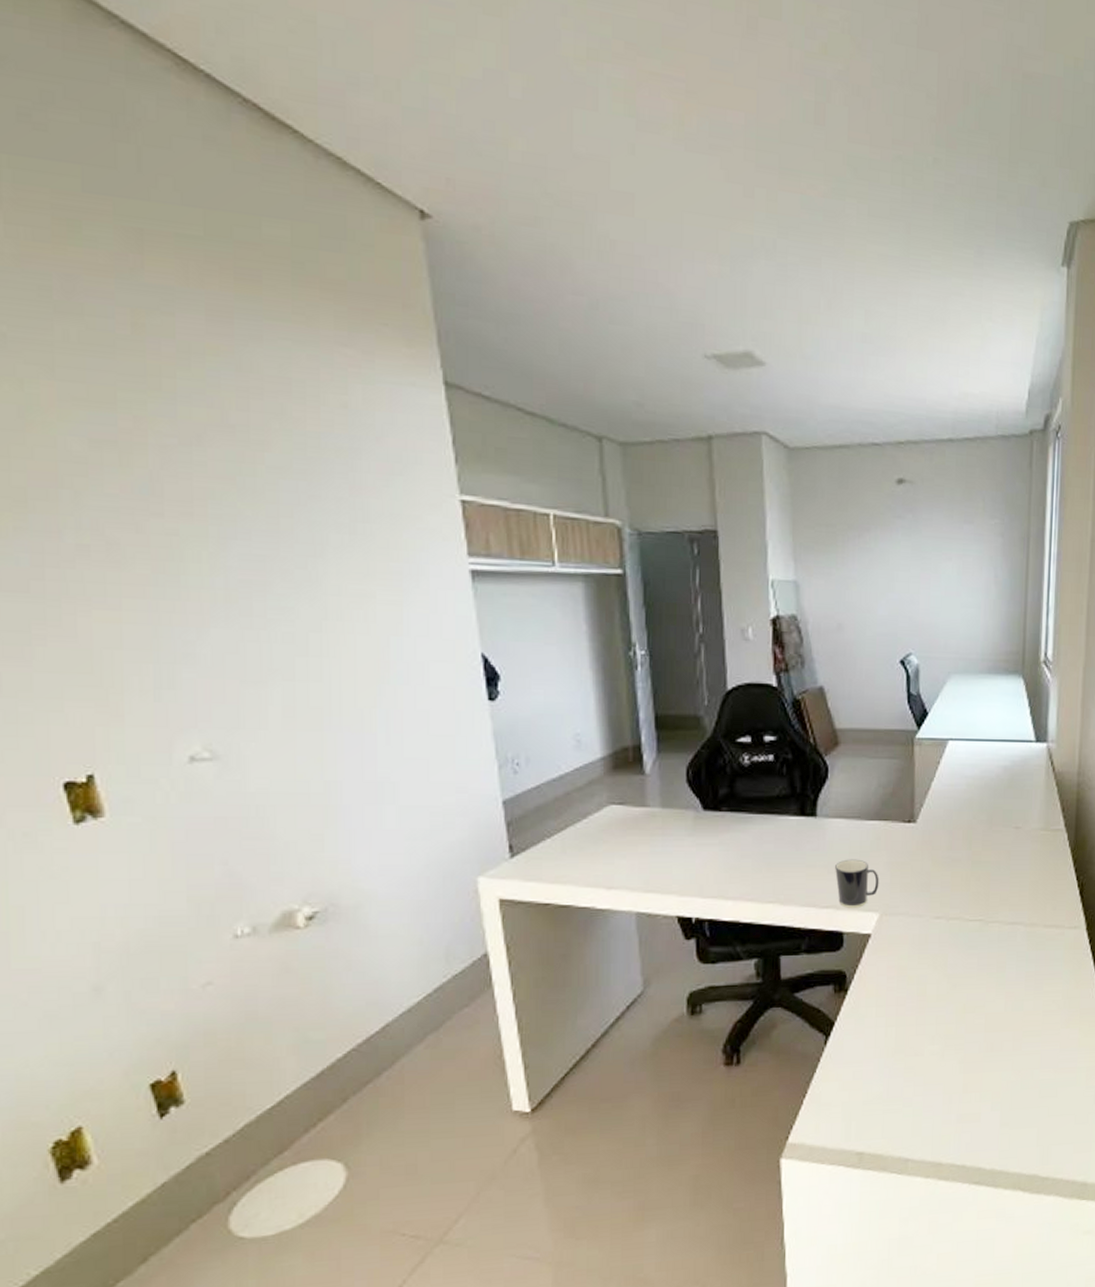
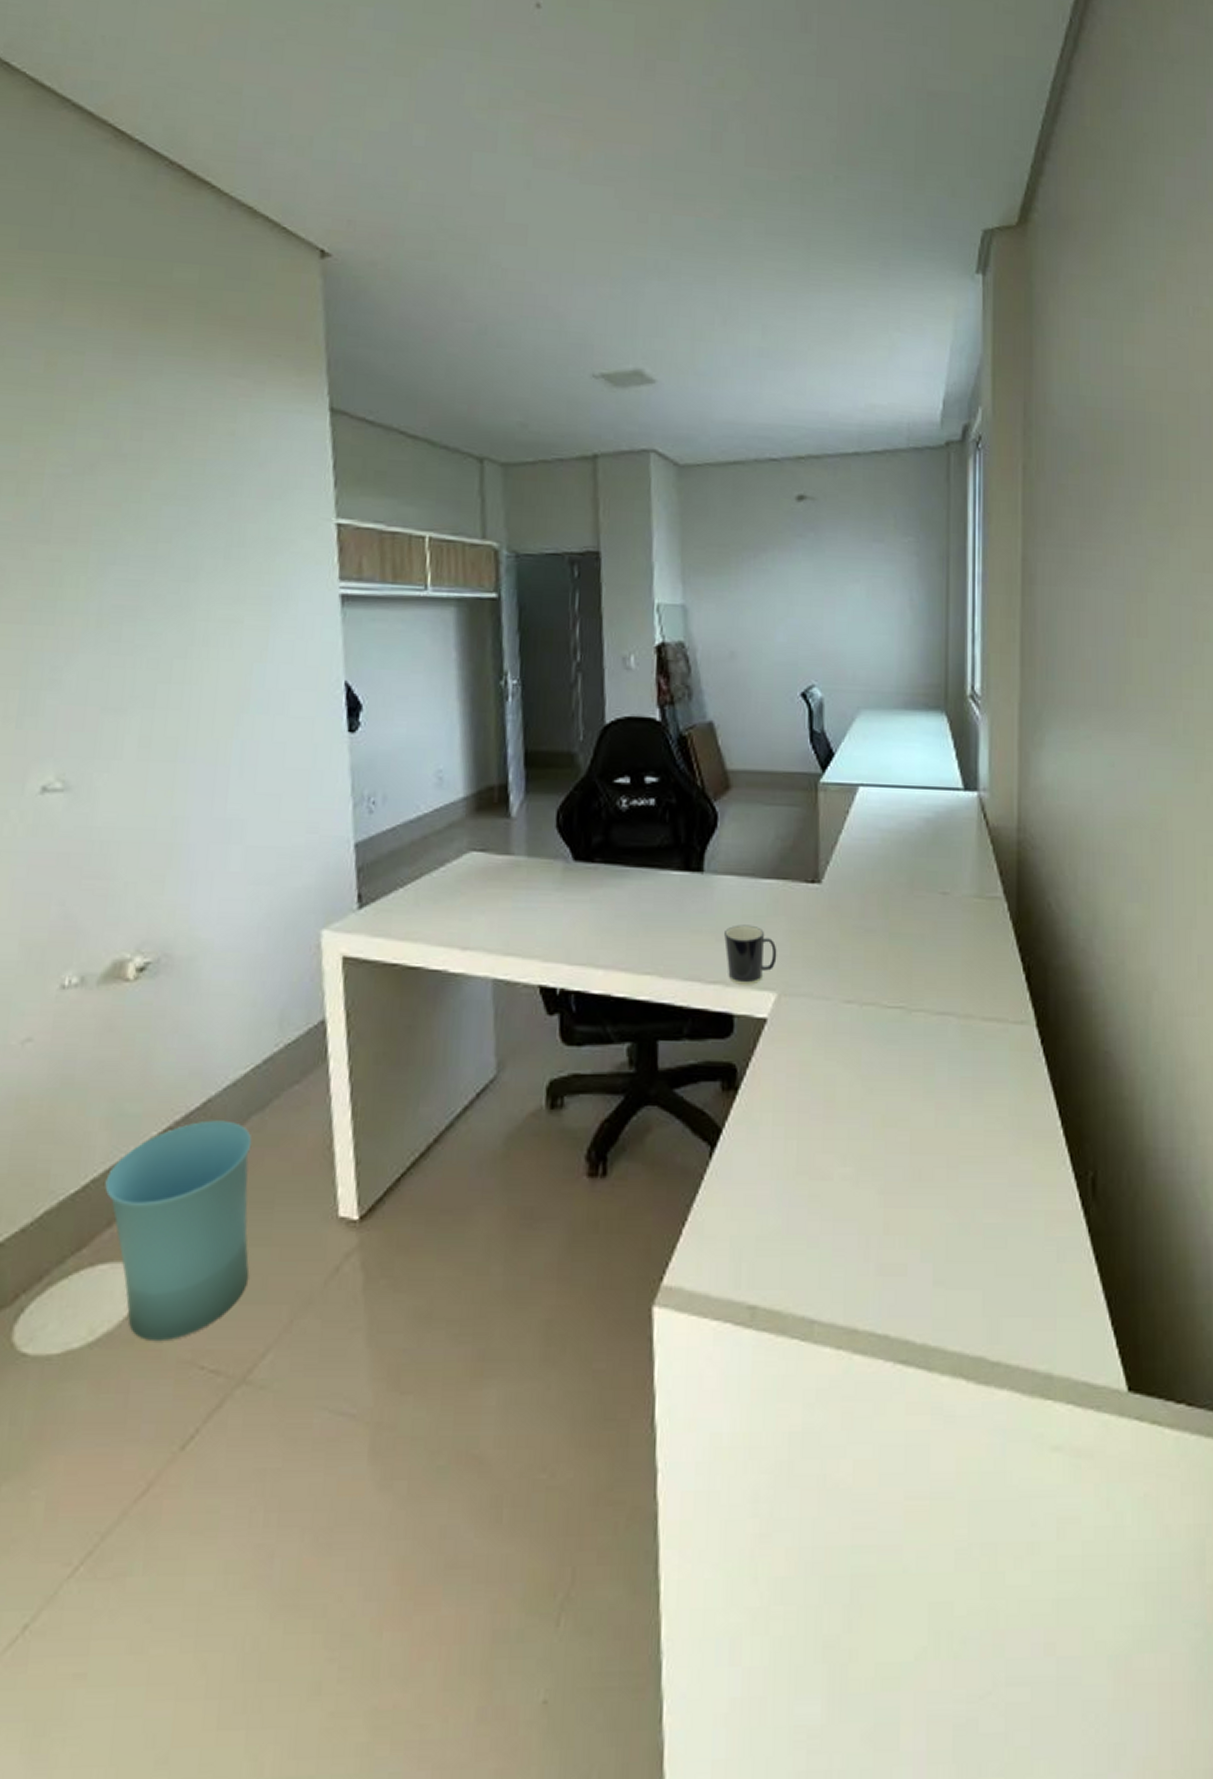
waste bin: none [298,1040,438,1218] -> present [105,1120,252,1340]

